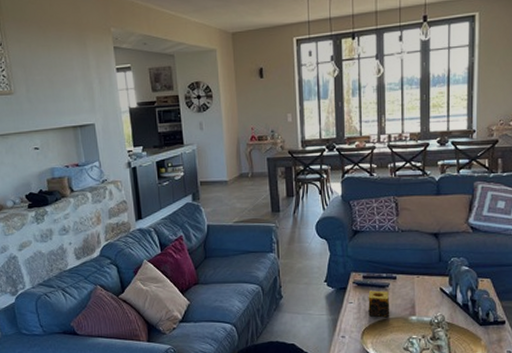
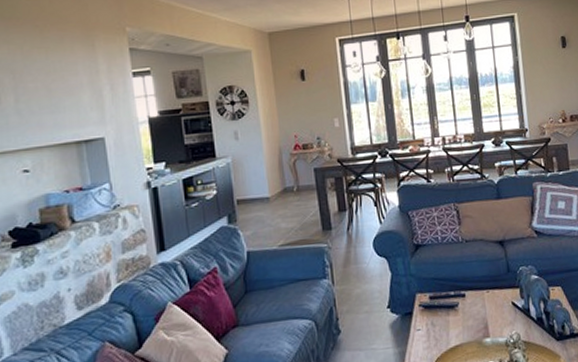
candle: present [368,290,390,318] -> none [437,312,463,344]

